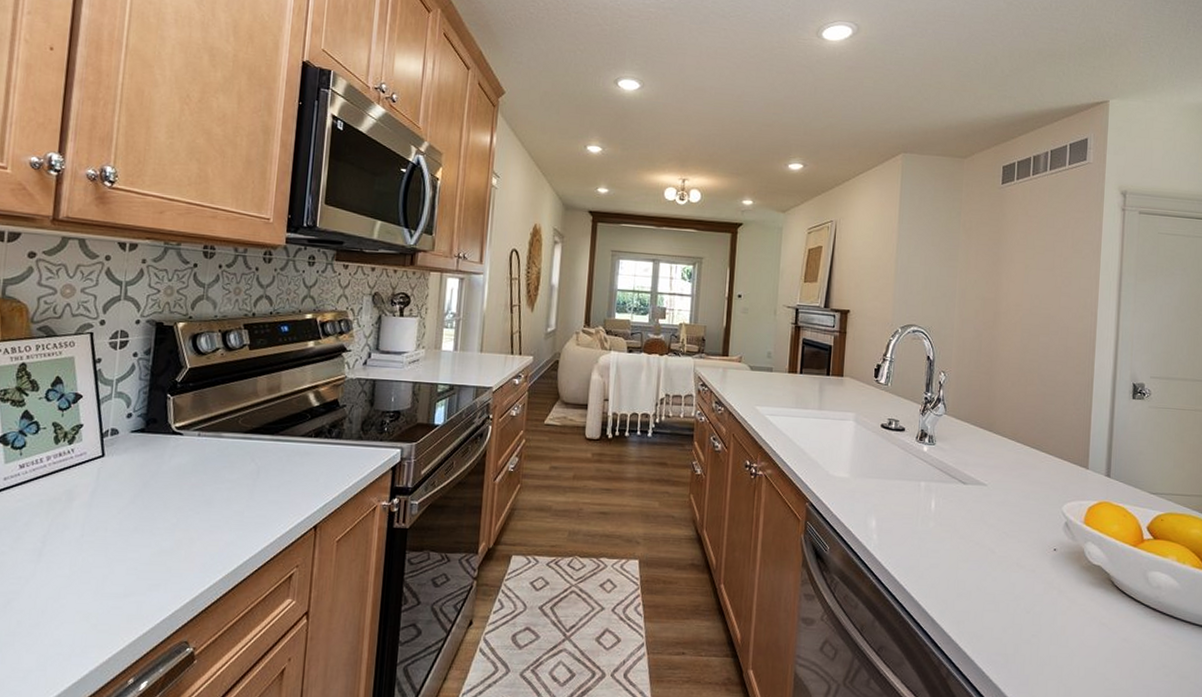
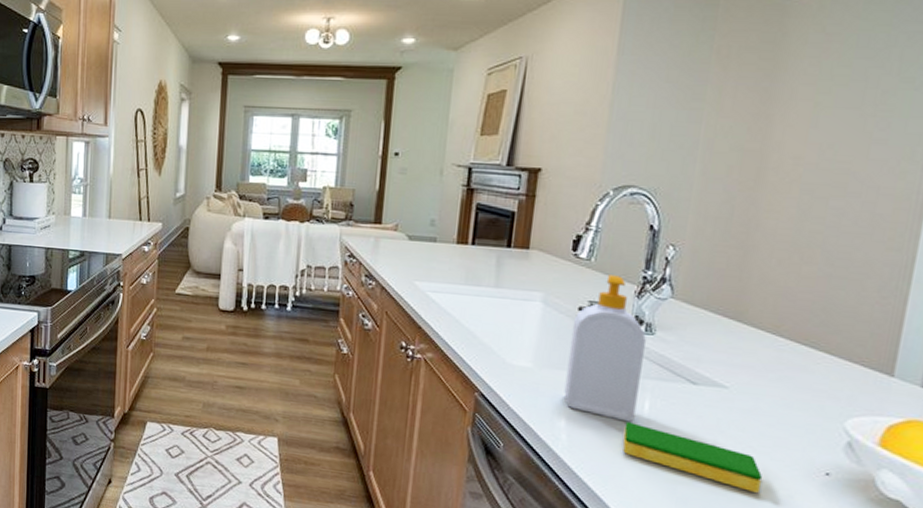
soap bottle: none [873,397,930,520] -> present [564,275,646,422]
dish sponge: none [918,519,1015,570] -> present [622,422,763,493]

